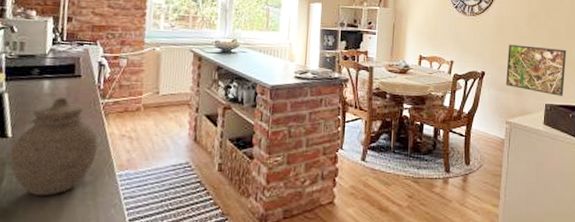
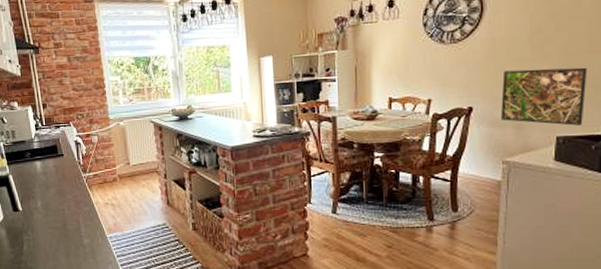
jar: present [9,96,99,196] -> none [24,174,89,256]

